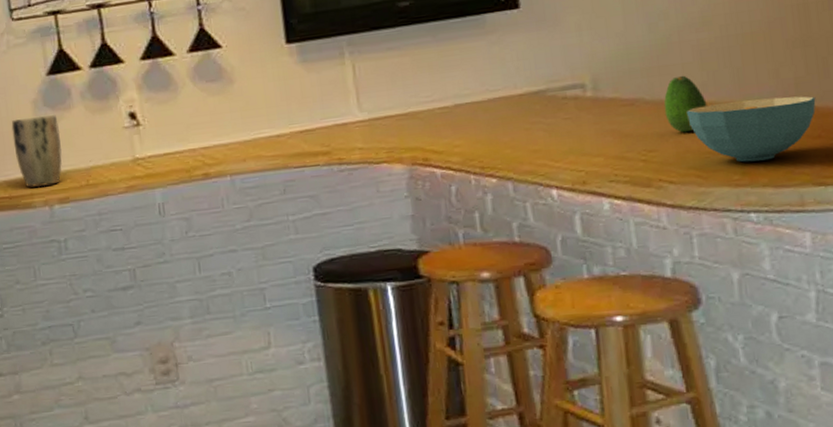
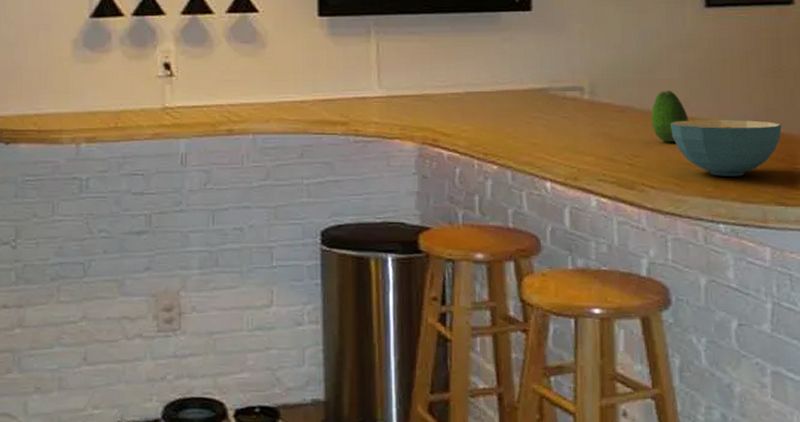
plant pot: present [11,114,62,188] -> none [49,55,96,125]

